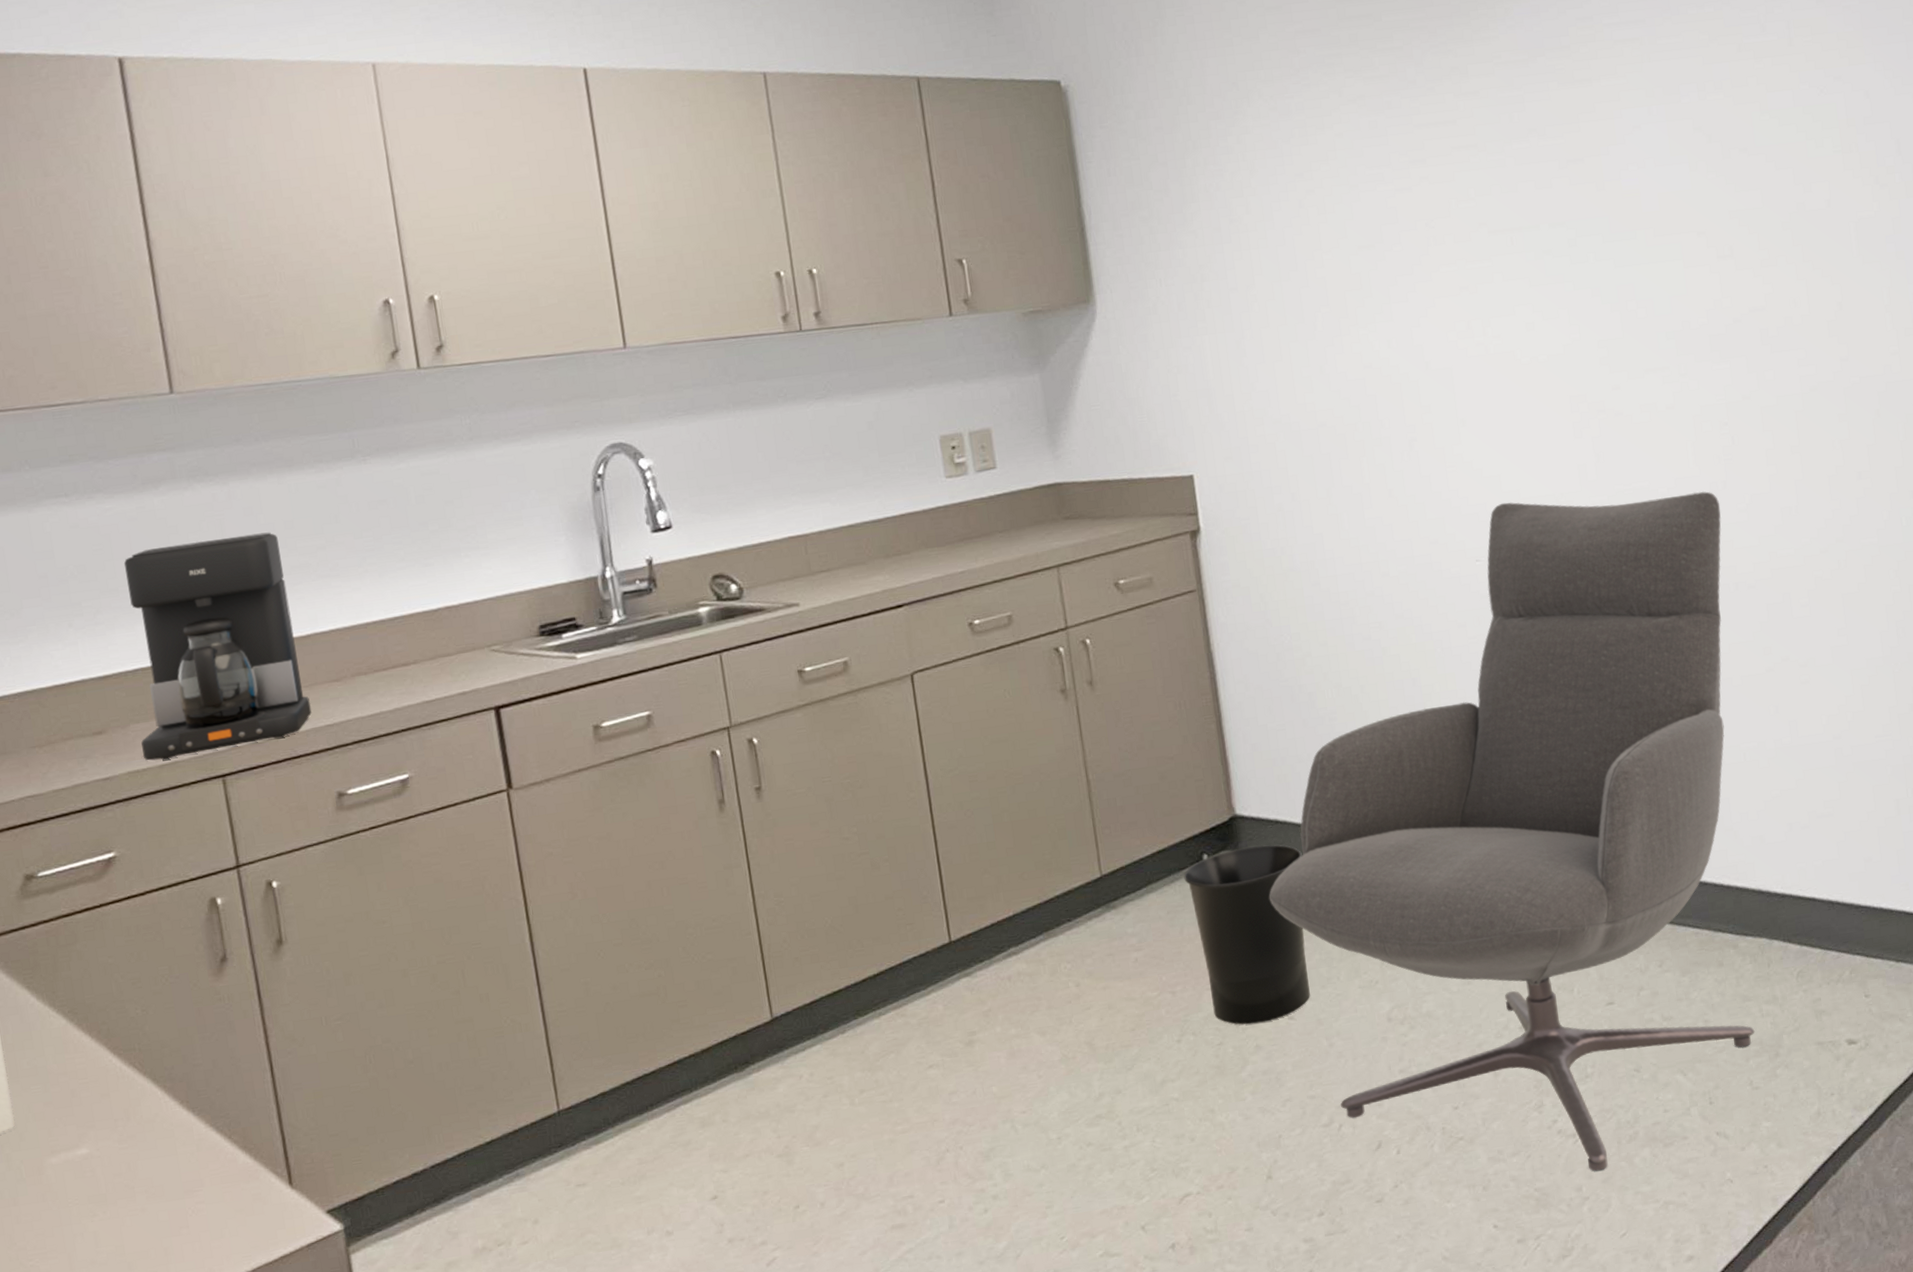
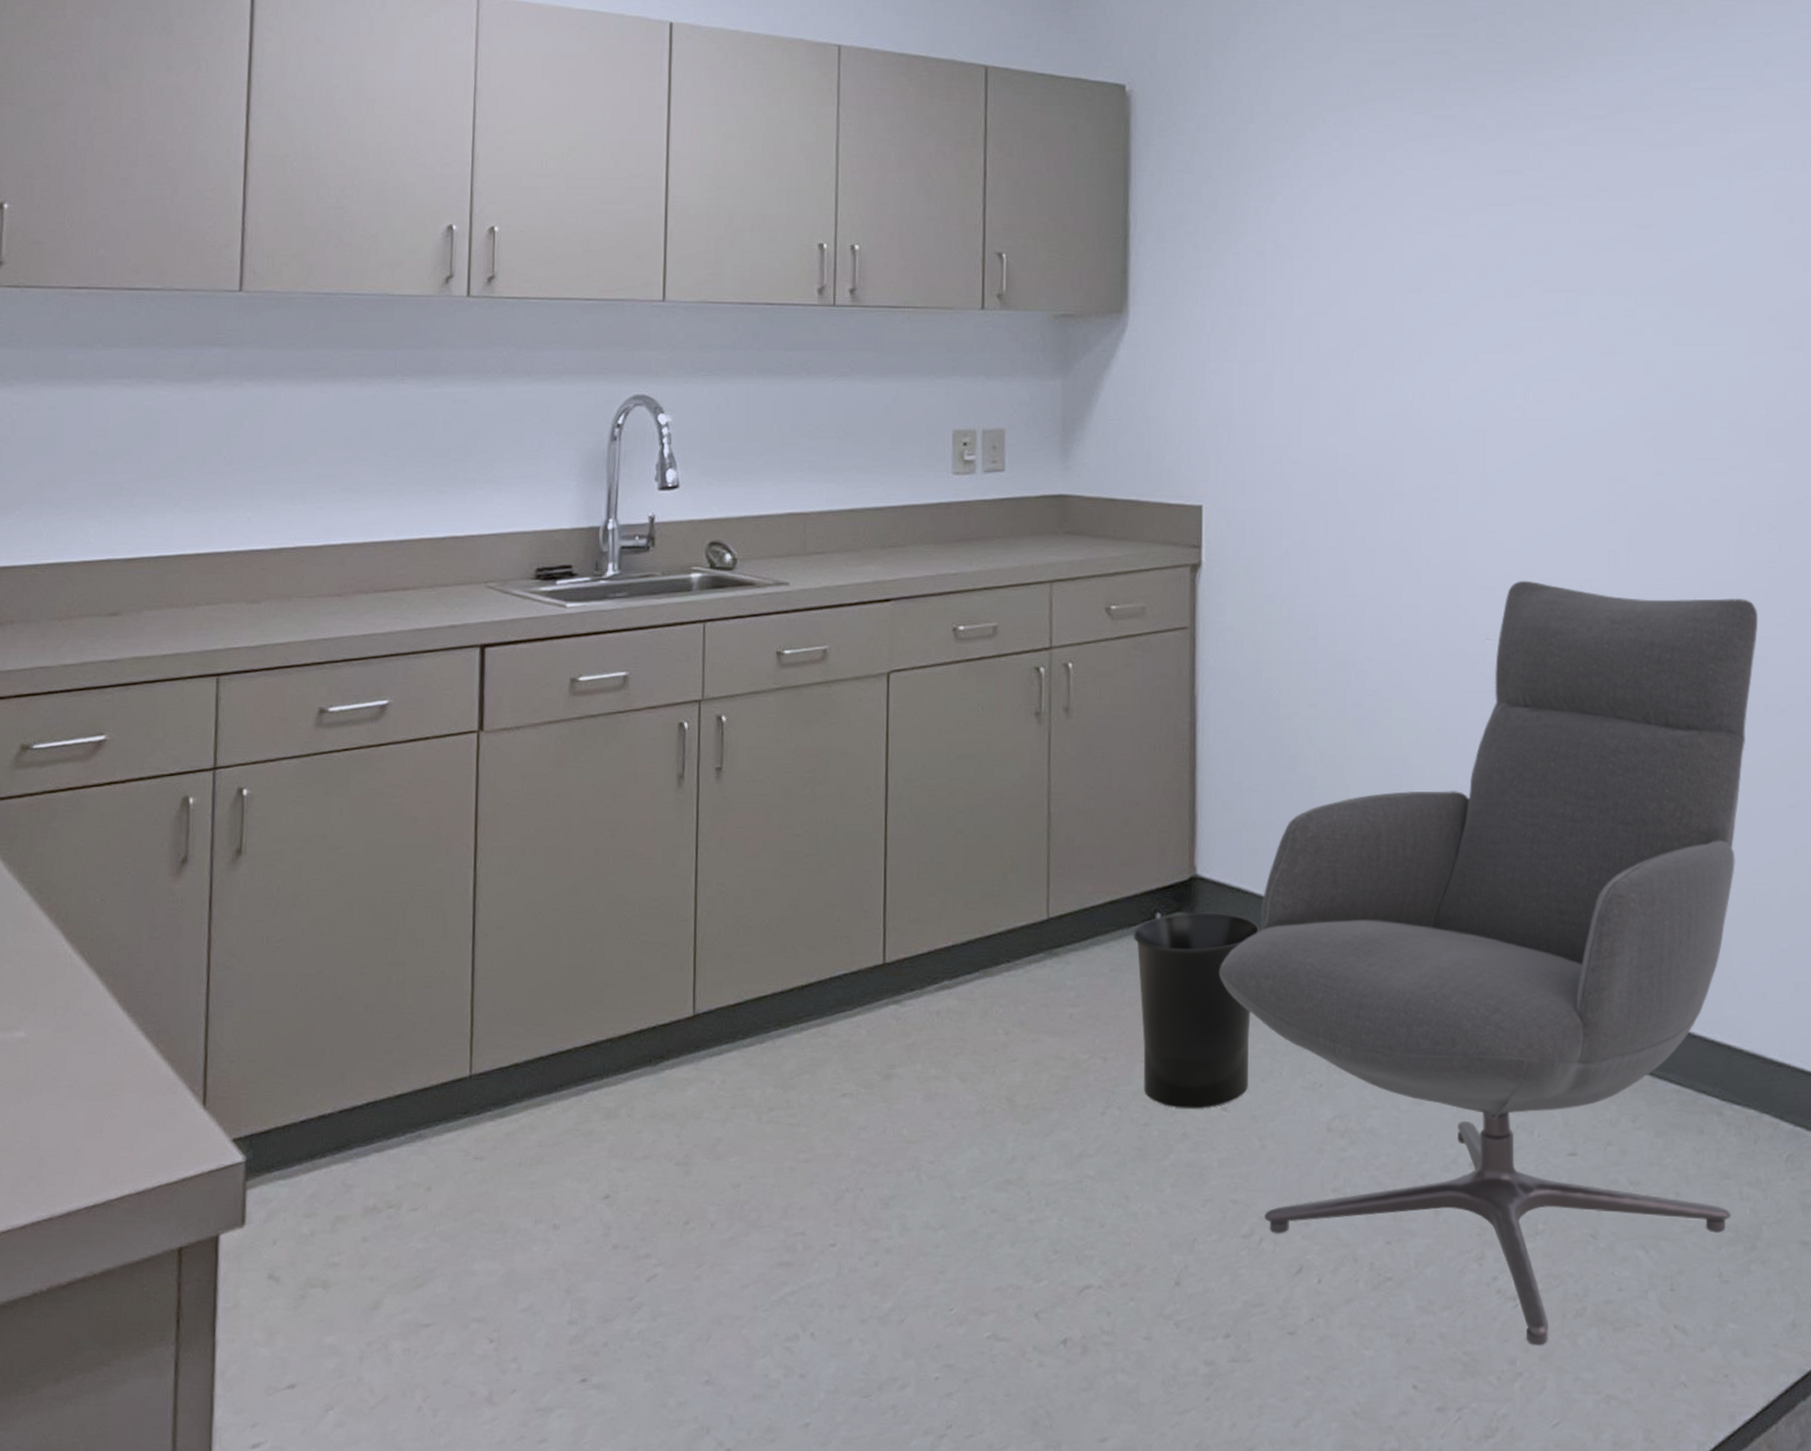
coffee maker: present [123,532,312,761] -> none [150,438,310,649]

